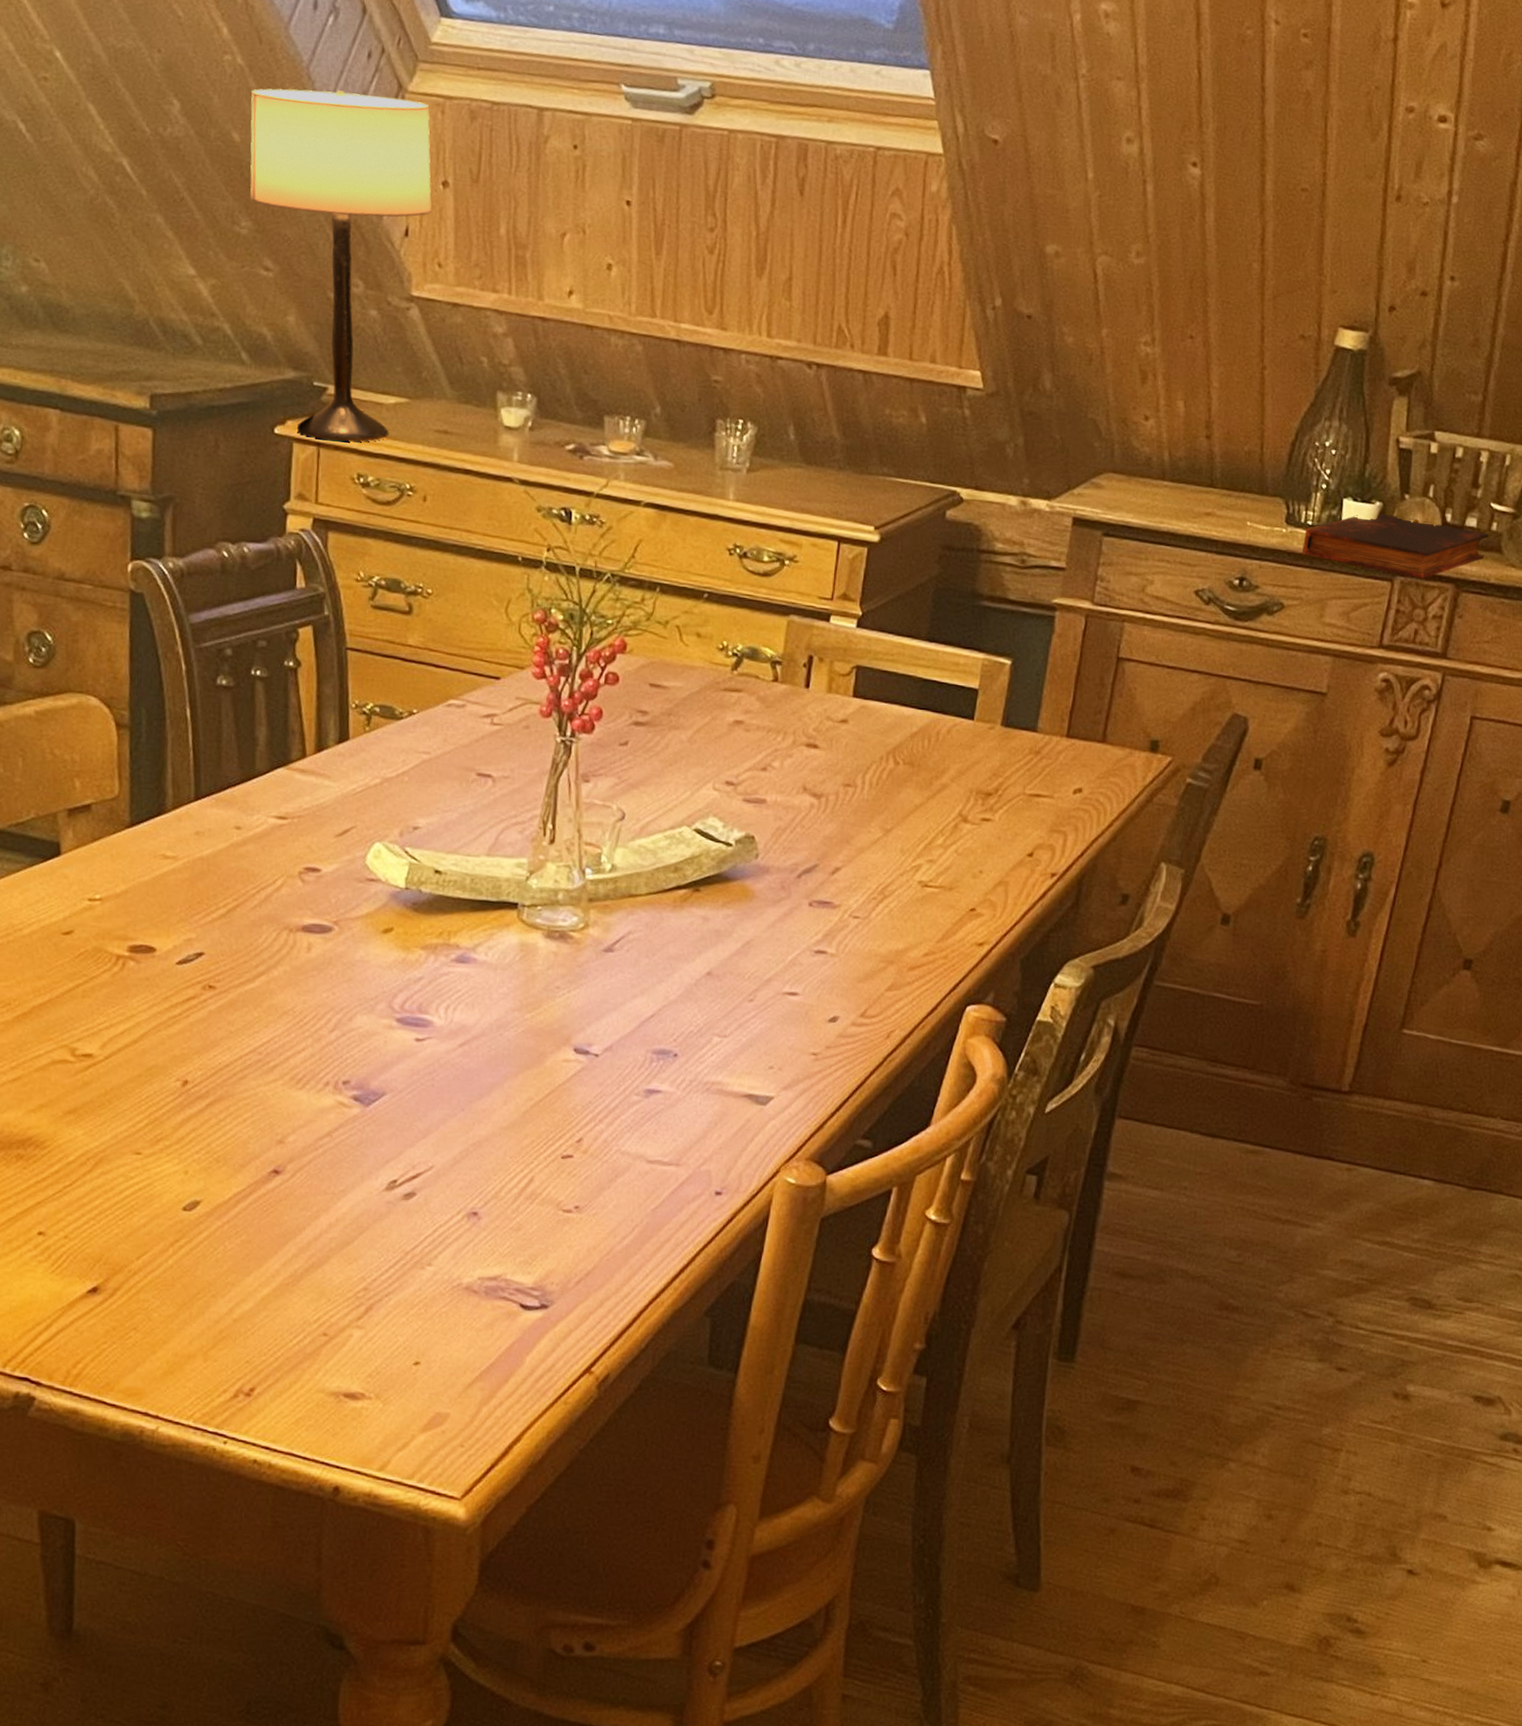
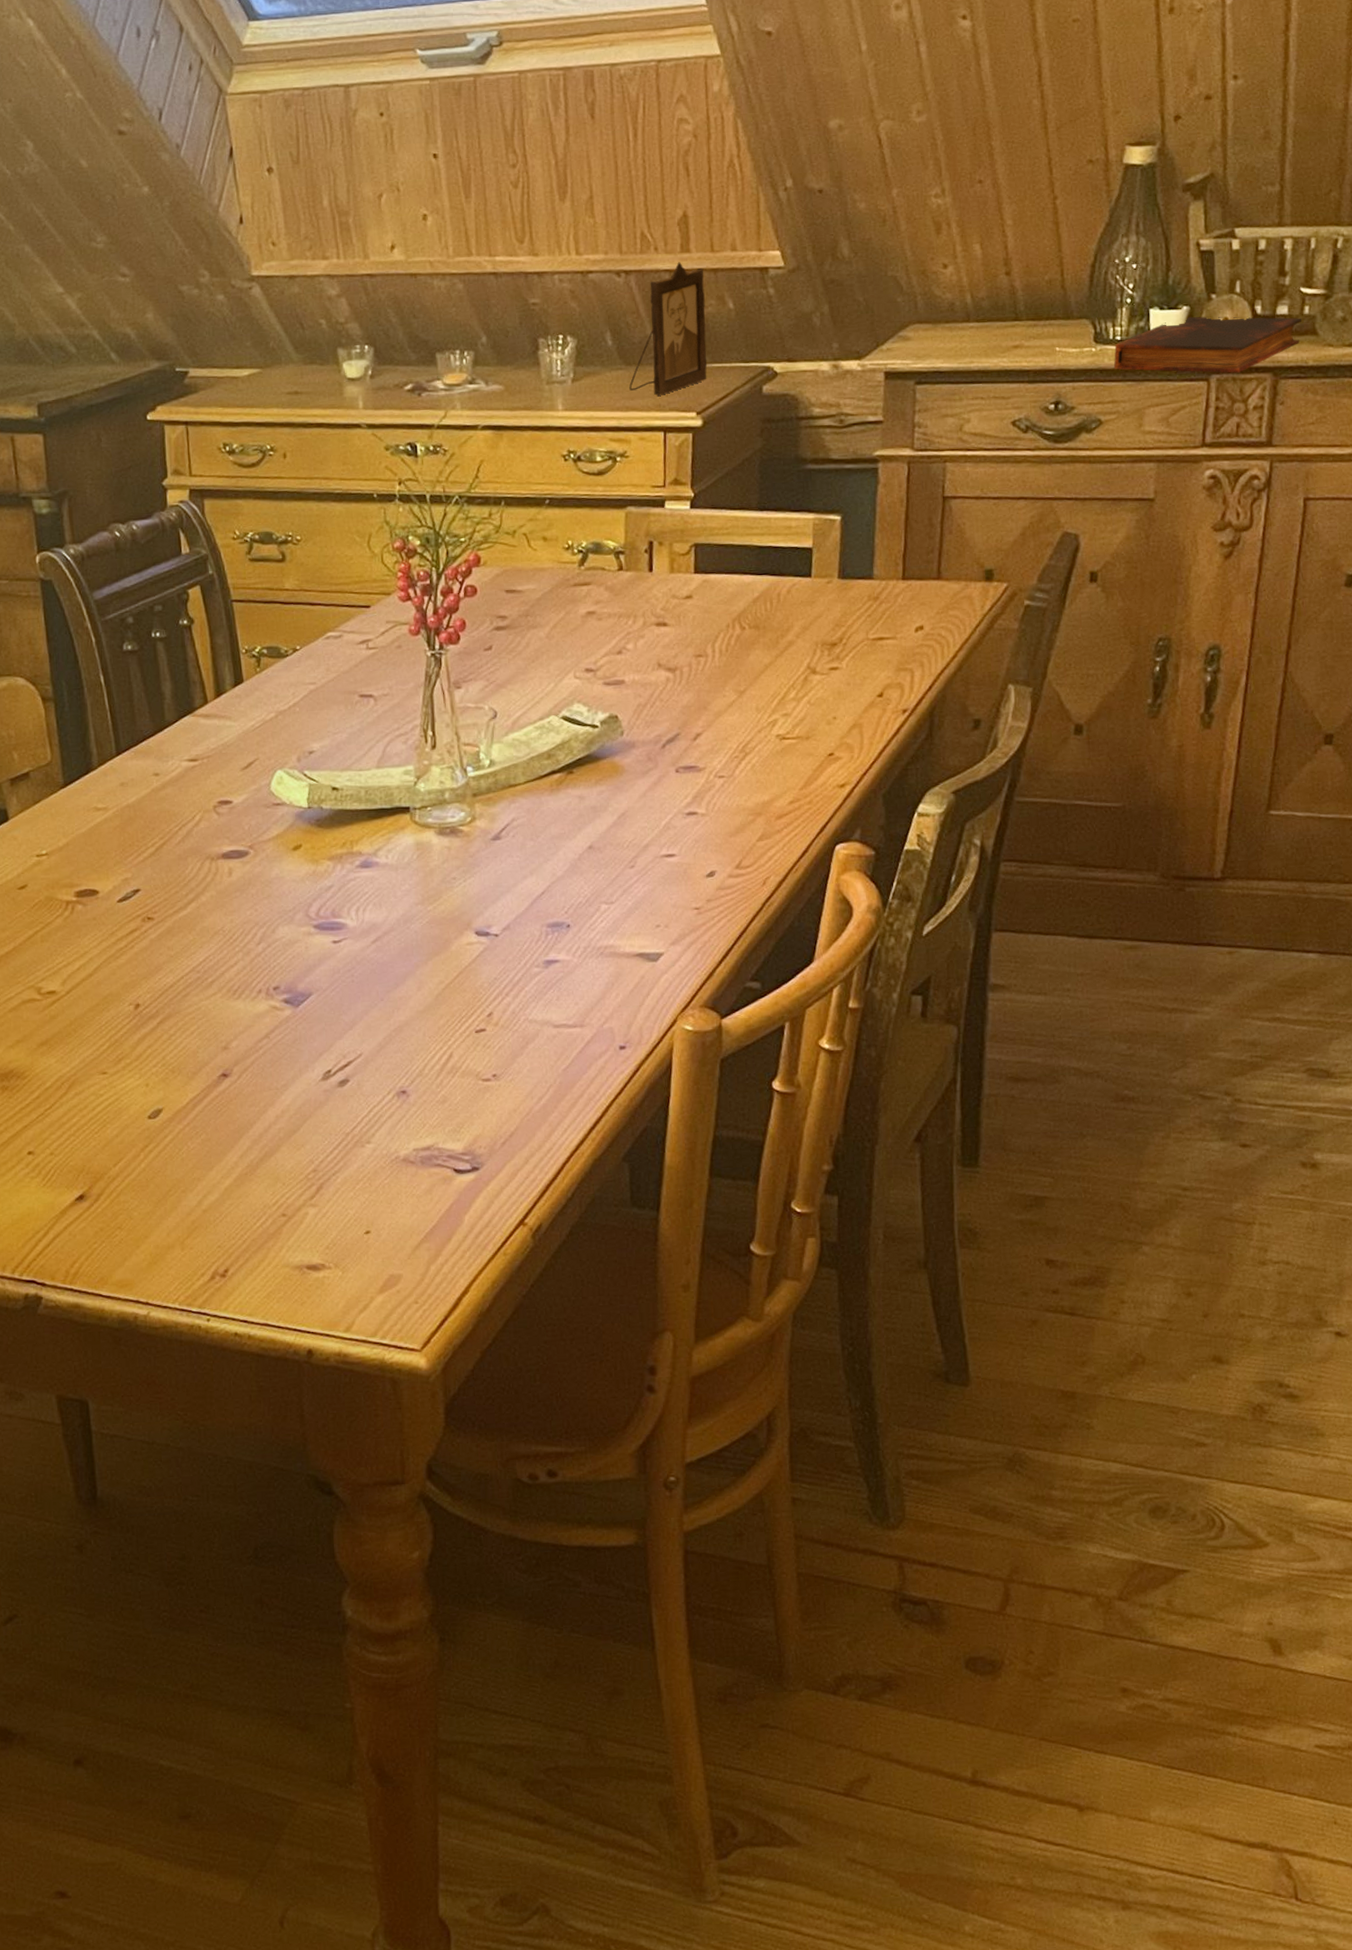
table lamp: present [250,88,432,442] -> none [91,101,261,418]
photo frame: none [807,364,900,503] -> present [629,262,707,396]

